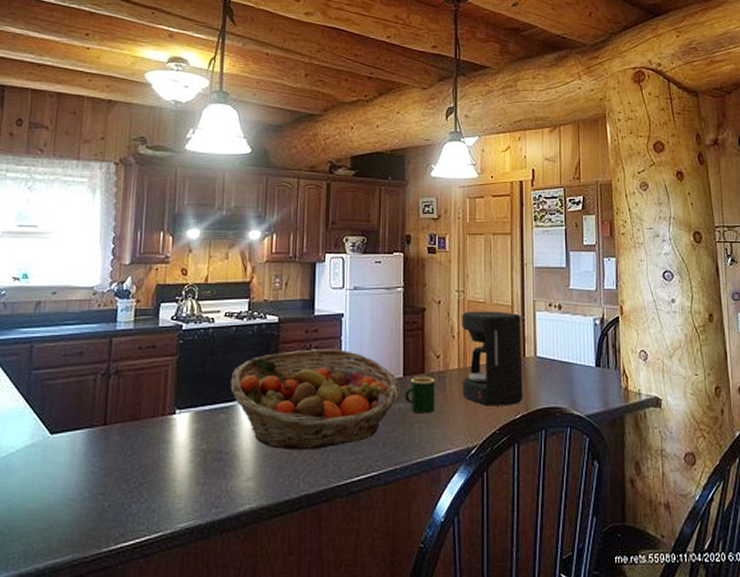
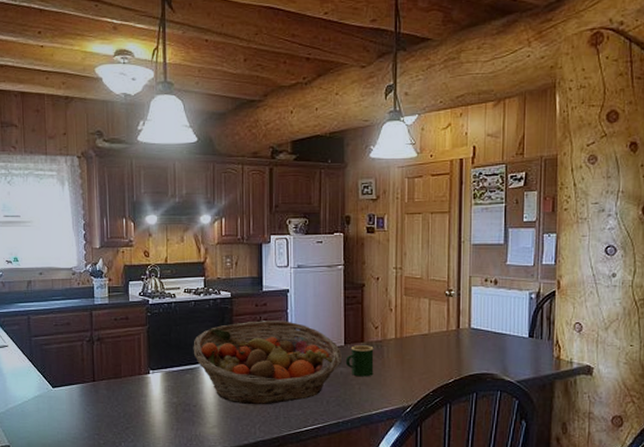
coffee maker: present [462,311,523,406] -> none [399,286,457,372]

